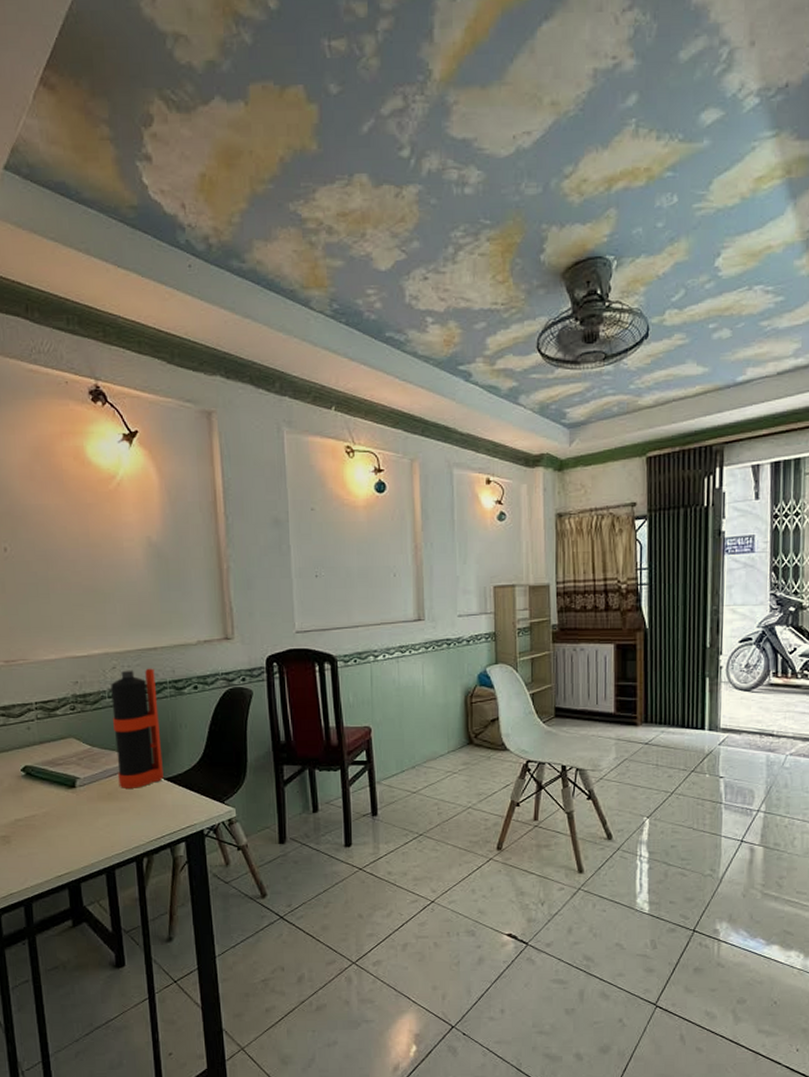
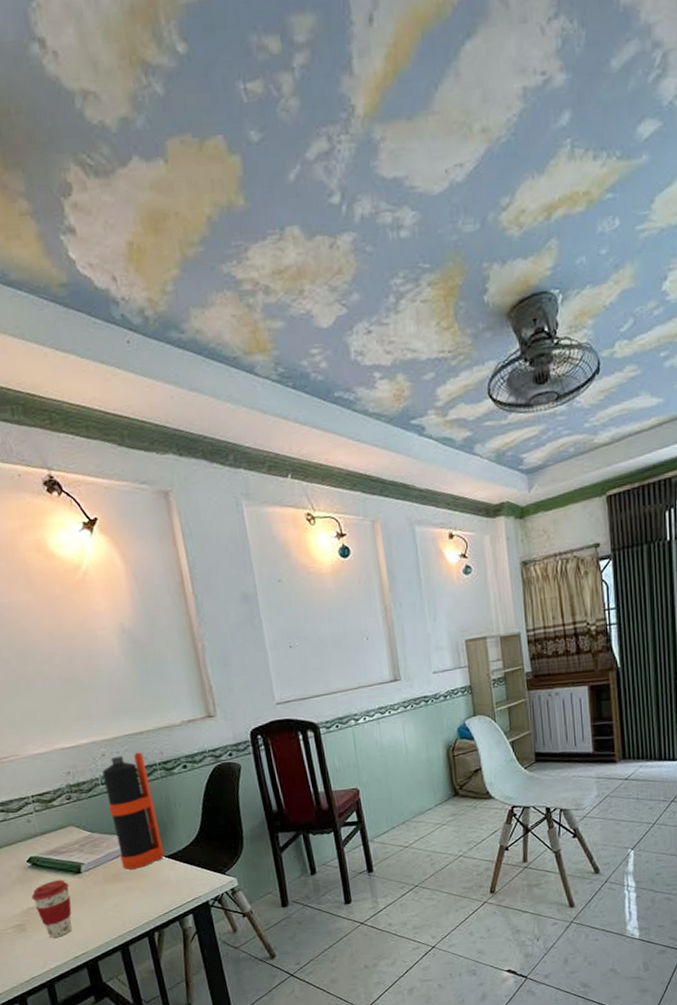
coffee cup: none [21,792,62,853] -> present [31,879,72,938]

